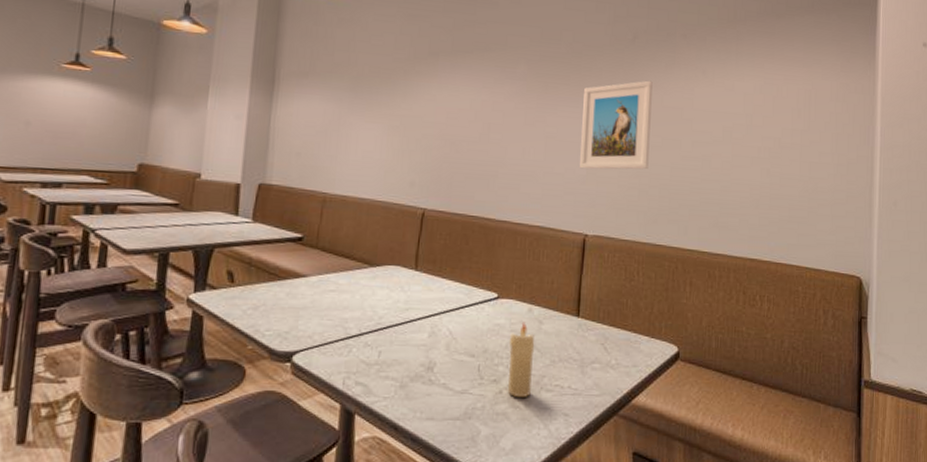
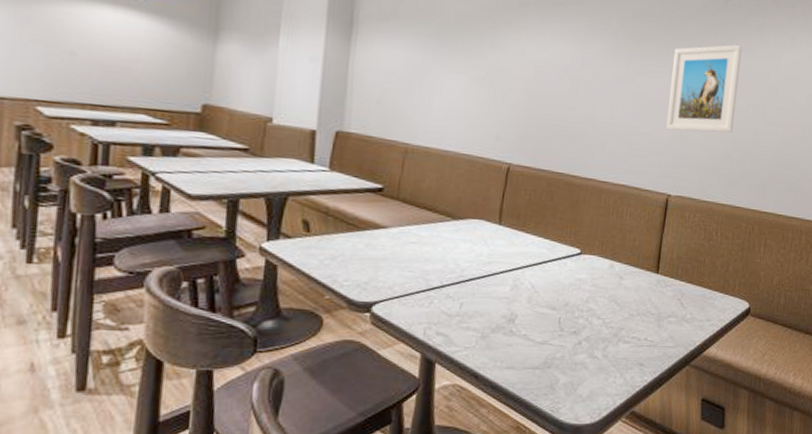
candle: present [508,322,535,398] -> none [587,277,615,349]

